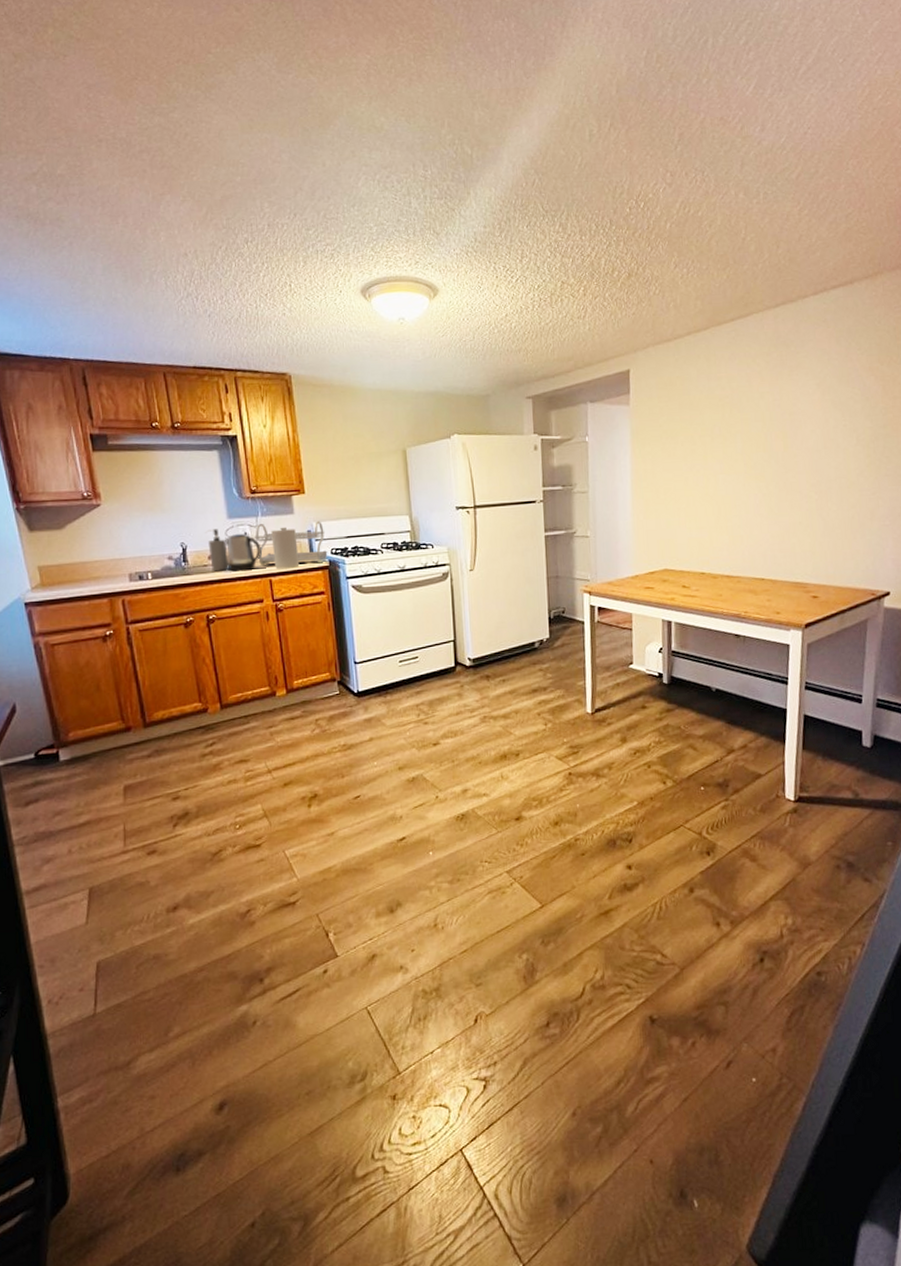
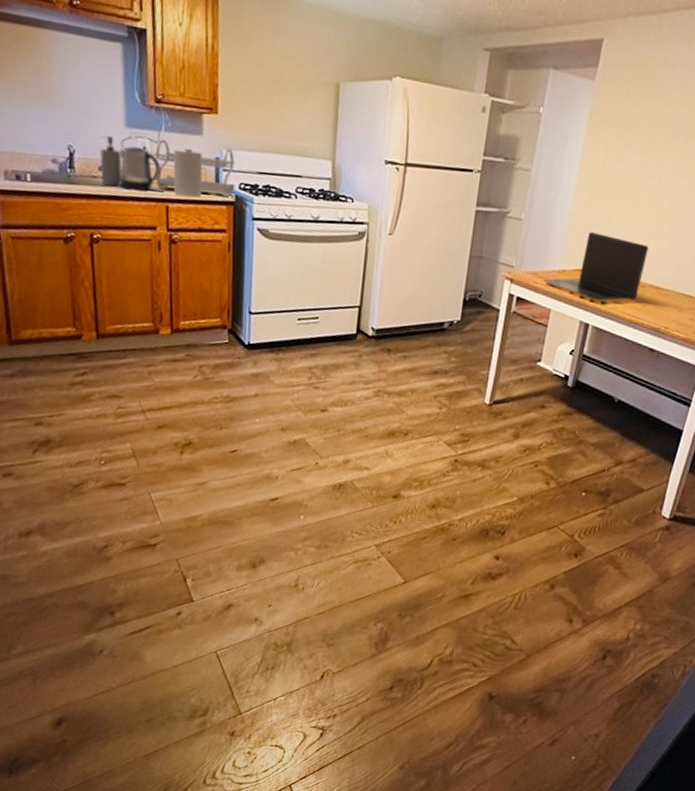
laptop computer: none [620,536,713,600] -> present [544,231,649,304]

